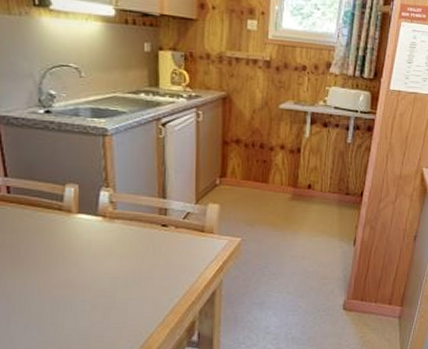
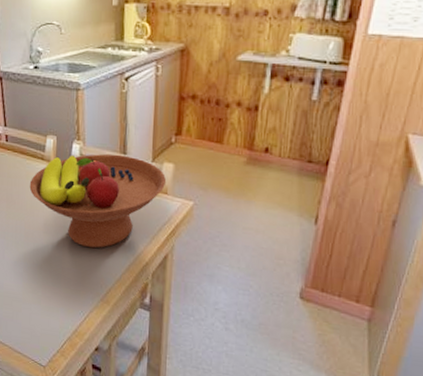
fruit bowl: none [43,199,212,297] -> present [29,153,167,248]

